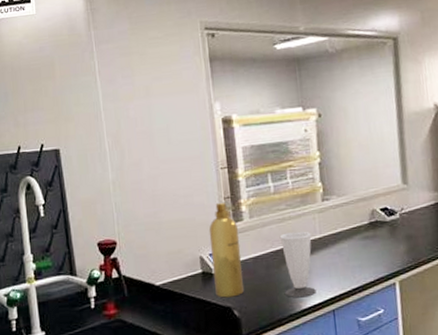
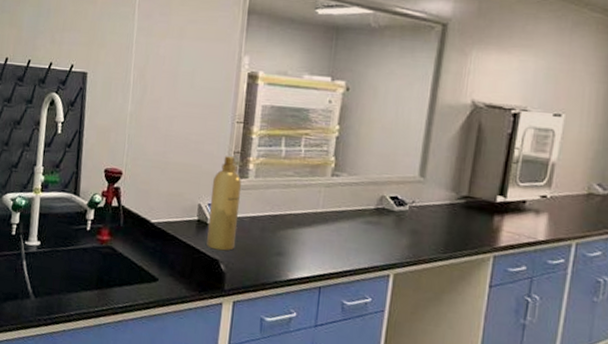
cup: present [279,231,316,298] -> none [275,199,314,268]

